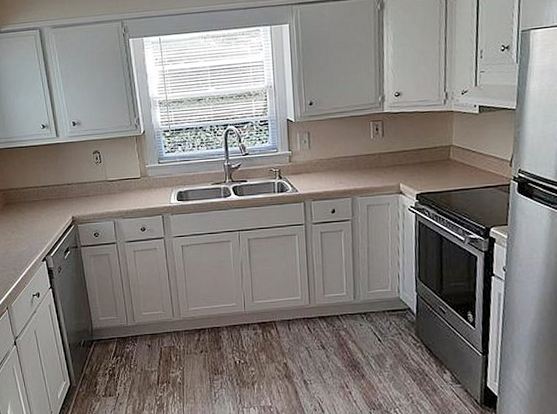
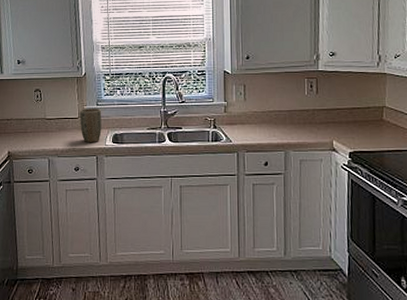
plant pot: none [141,166,166,202] -> present [79,108,102,142]

